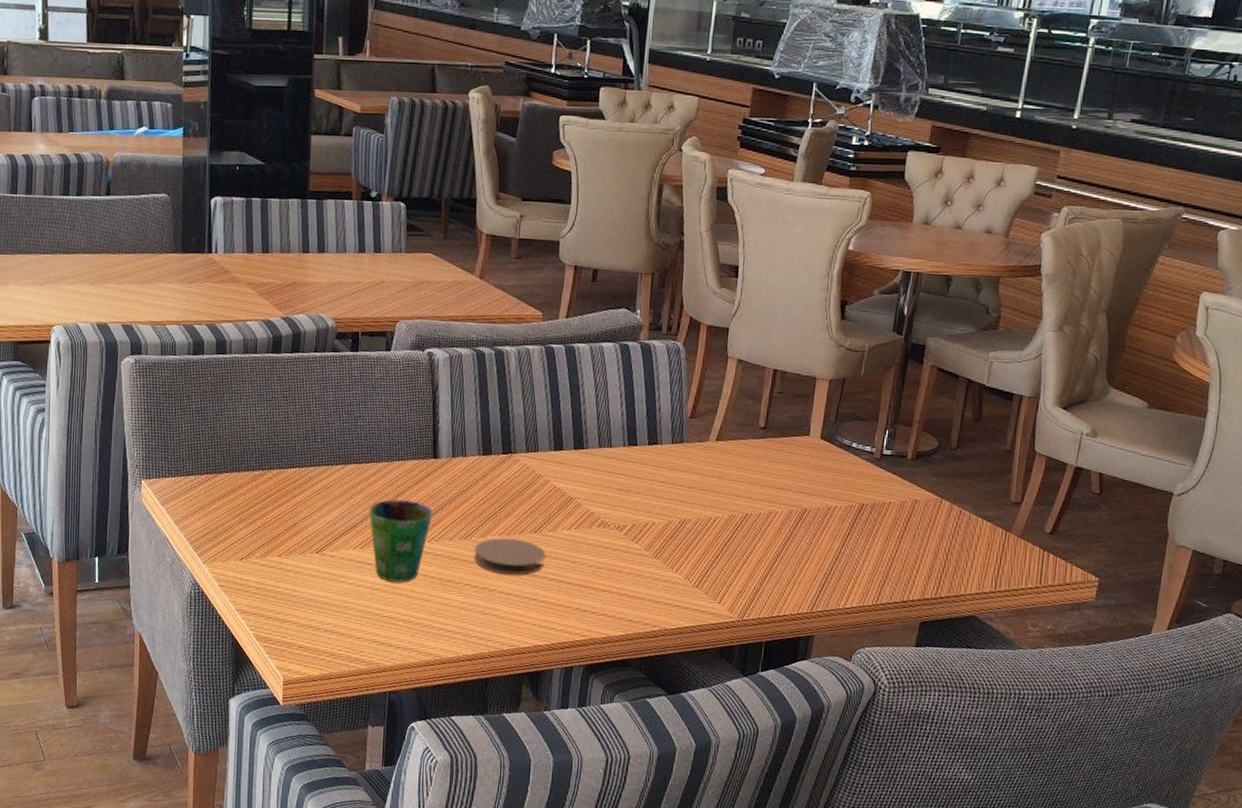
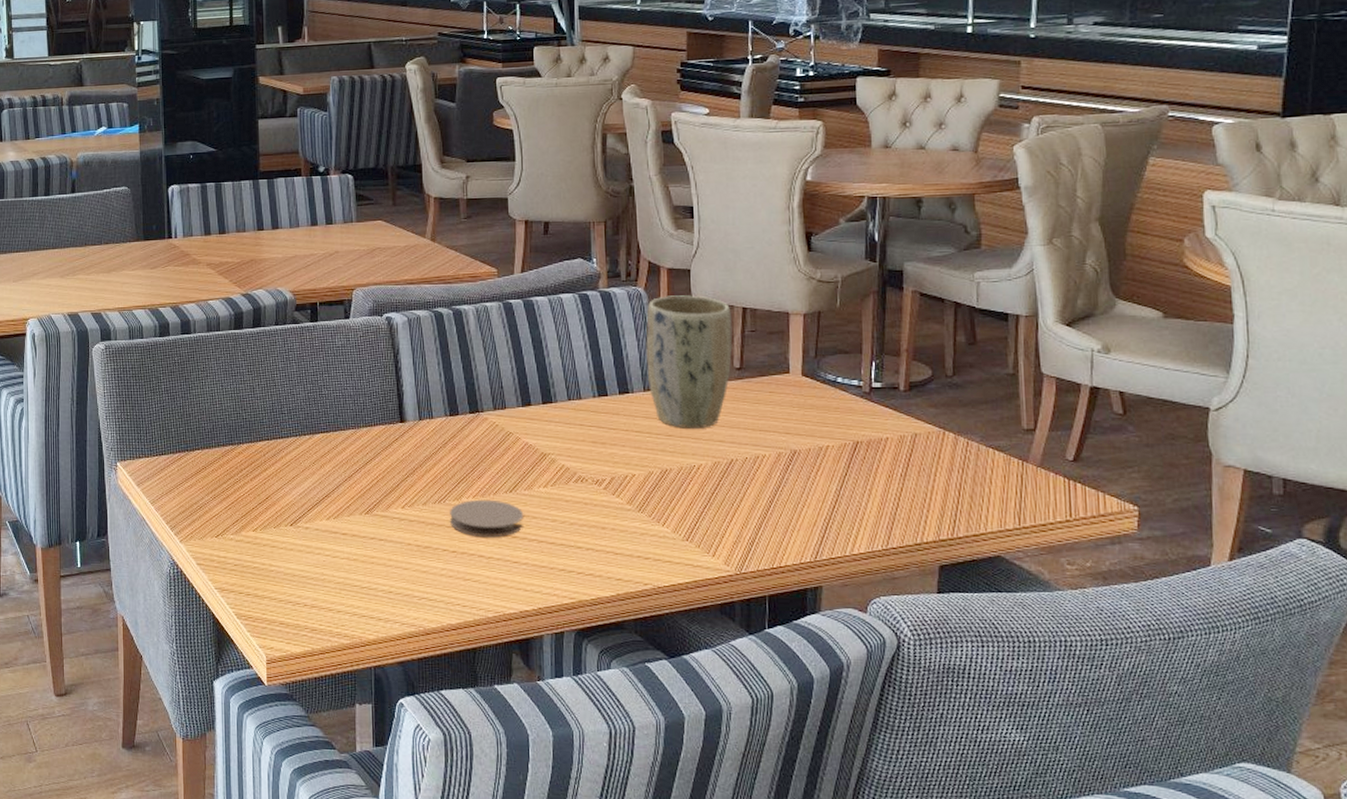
cup: present [369,498,433,582] -> none [340,466,405,551]
plant pot: none [676,352,762,483] -> present [646,295,733,429]

